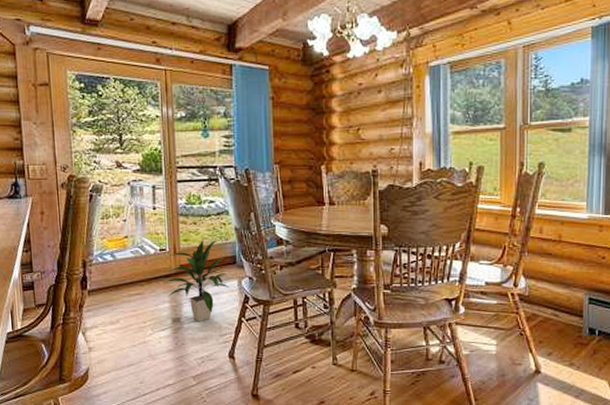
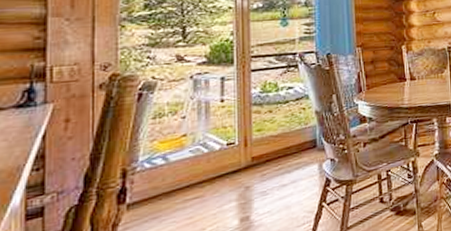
indoor plant: present [164,239,230,323] -> none [230,125,309,217]

